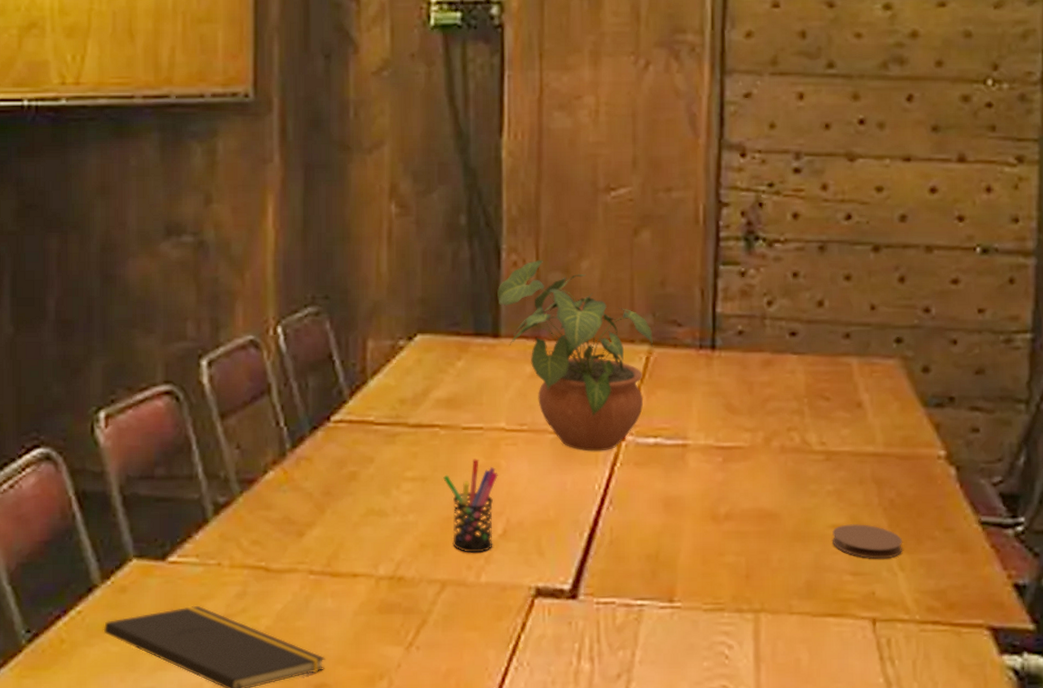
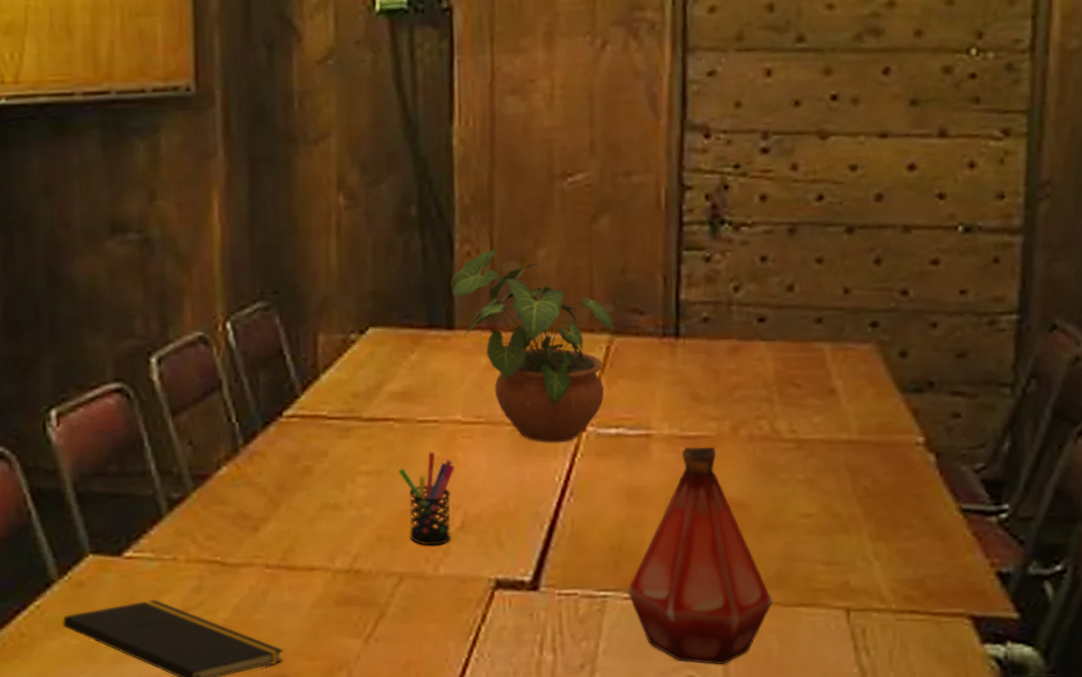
bottle: none [663,457,803,674] -> present [626,447,774,664]
coaster: present [832,524,903,559] -> none [803,513,879,548]

